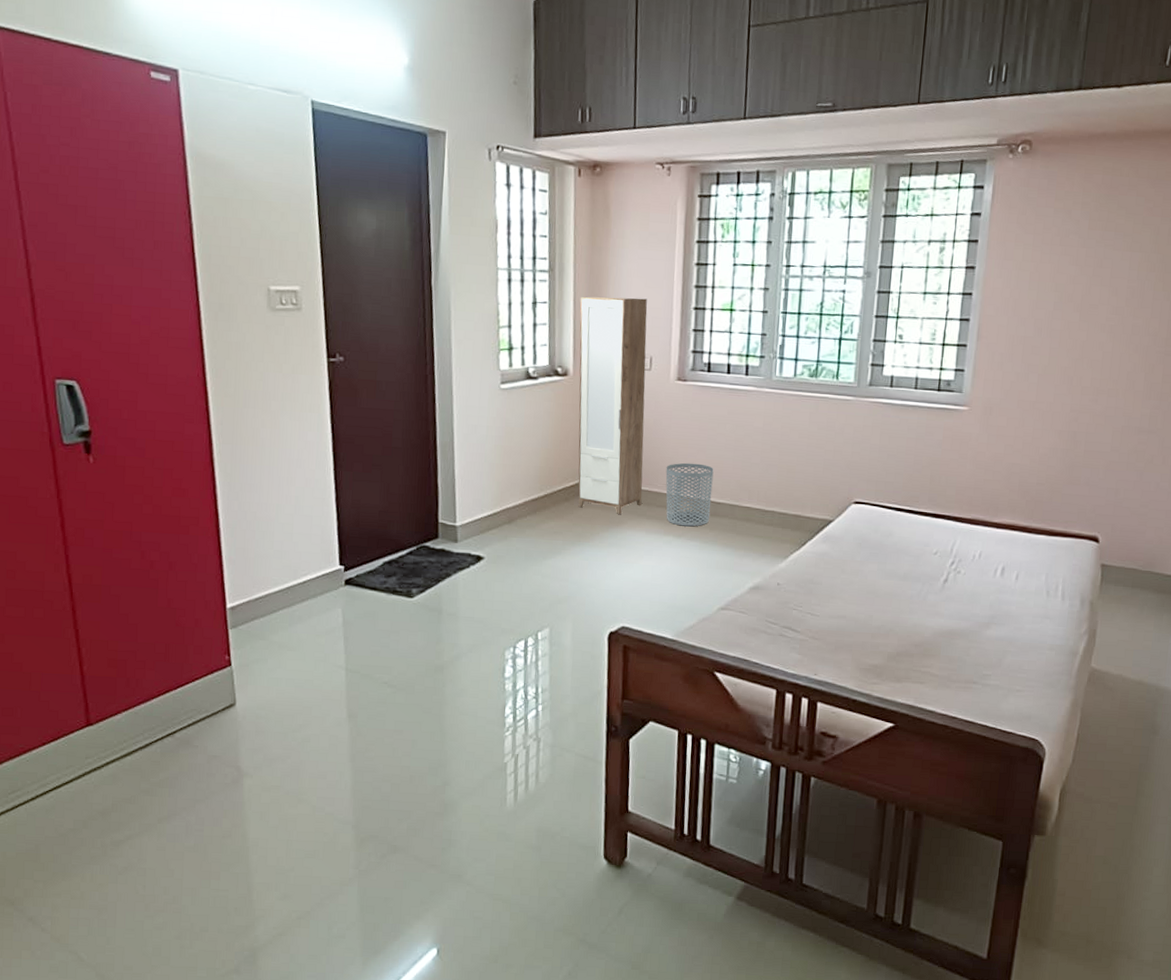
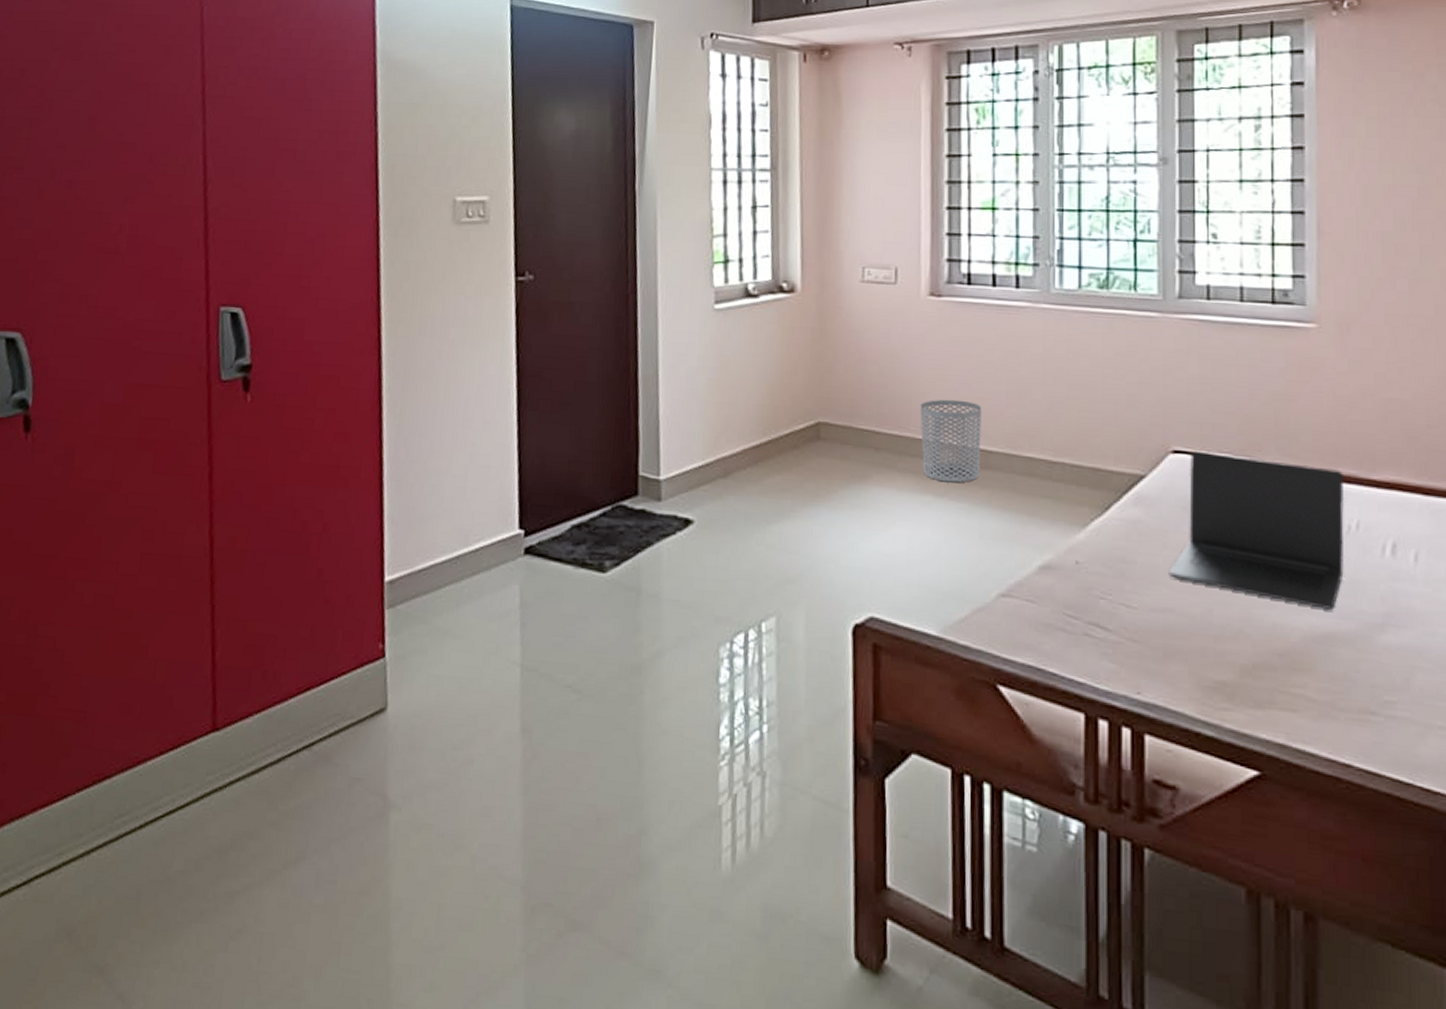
cabinet: present [578,297,648,515] -> none [808,197,891,467]
laptop: none [844,502,974,614] -> present [1169,450,1345,610]

